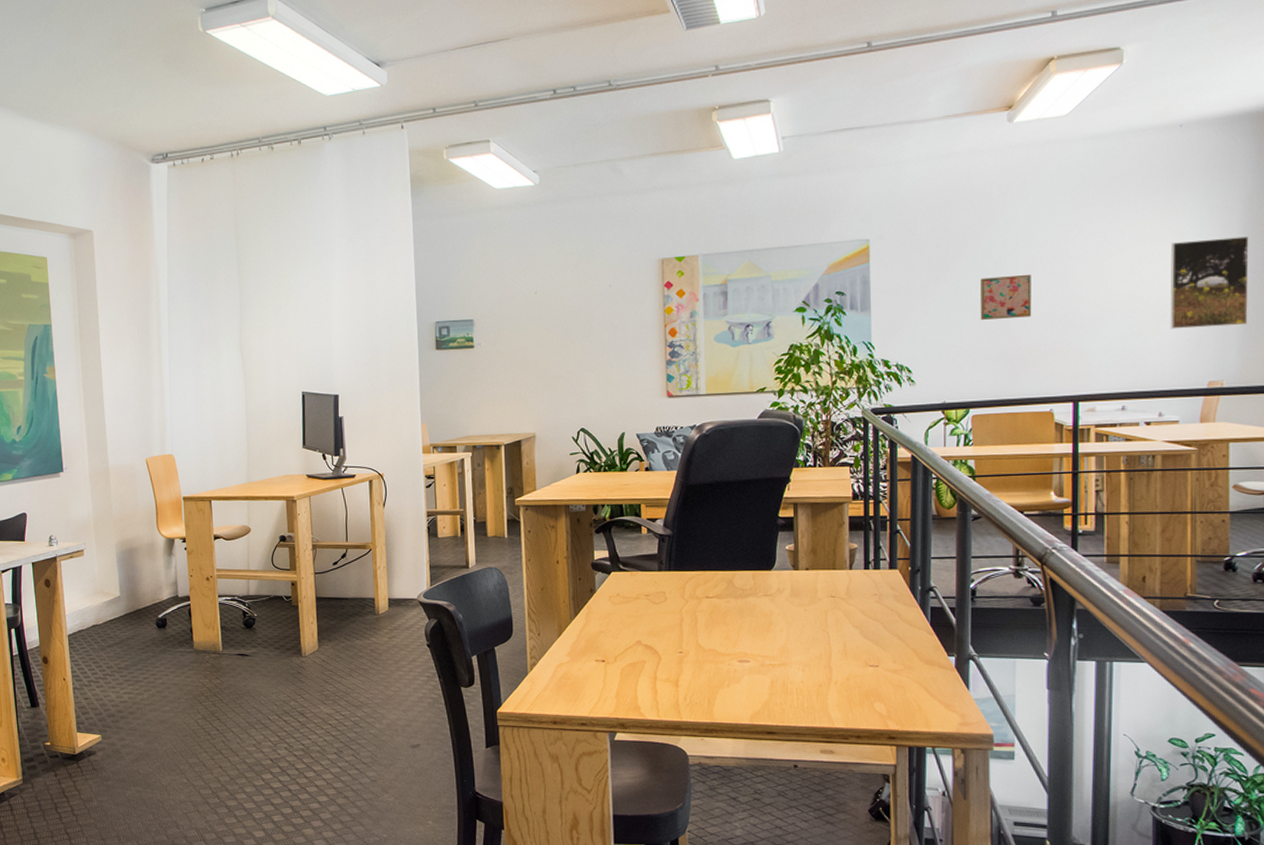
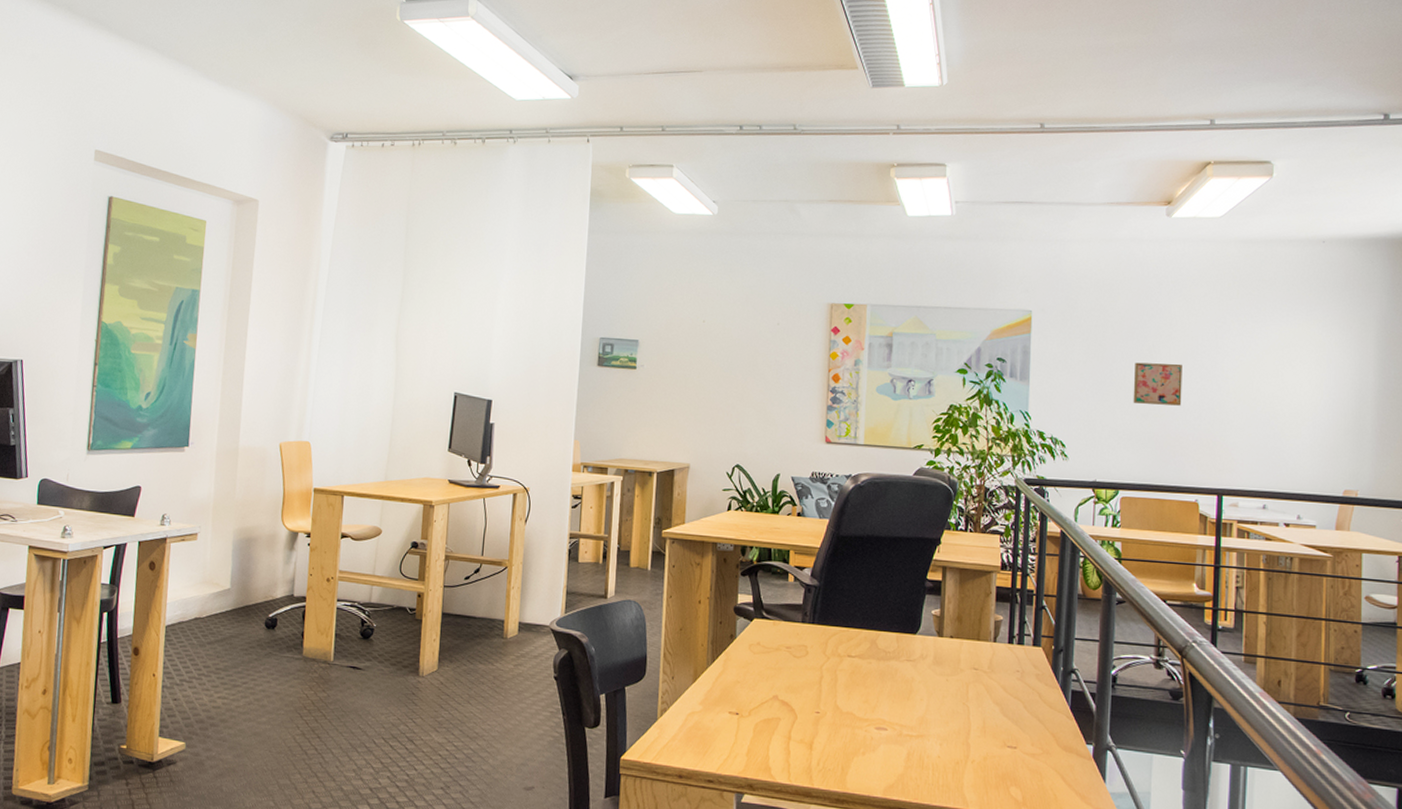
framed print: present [1170,236,1249,329] -> none [1310,351,1383,439]

